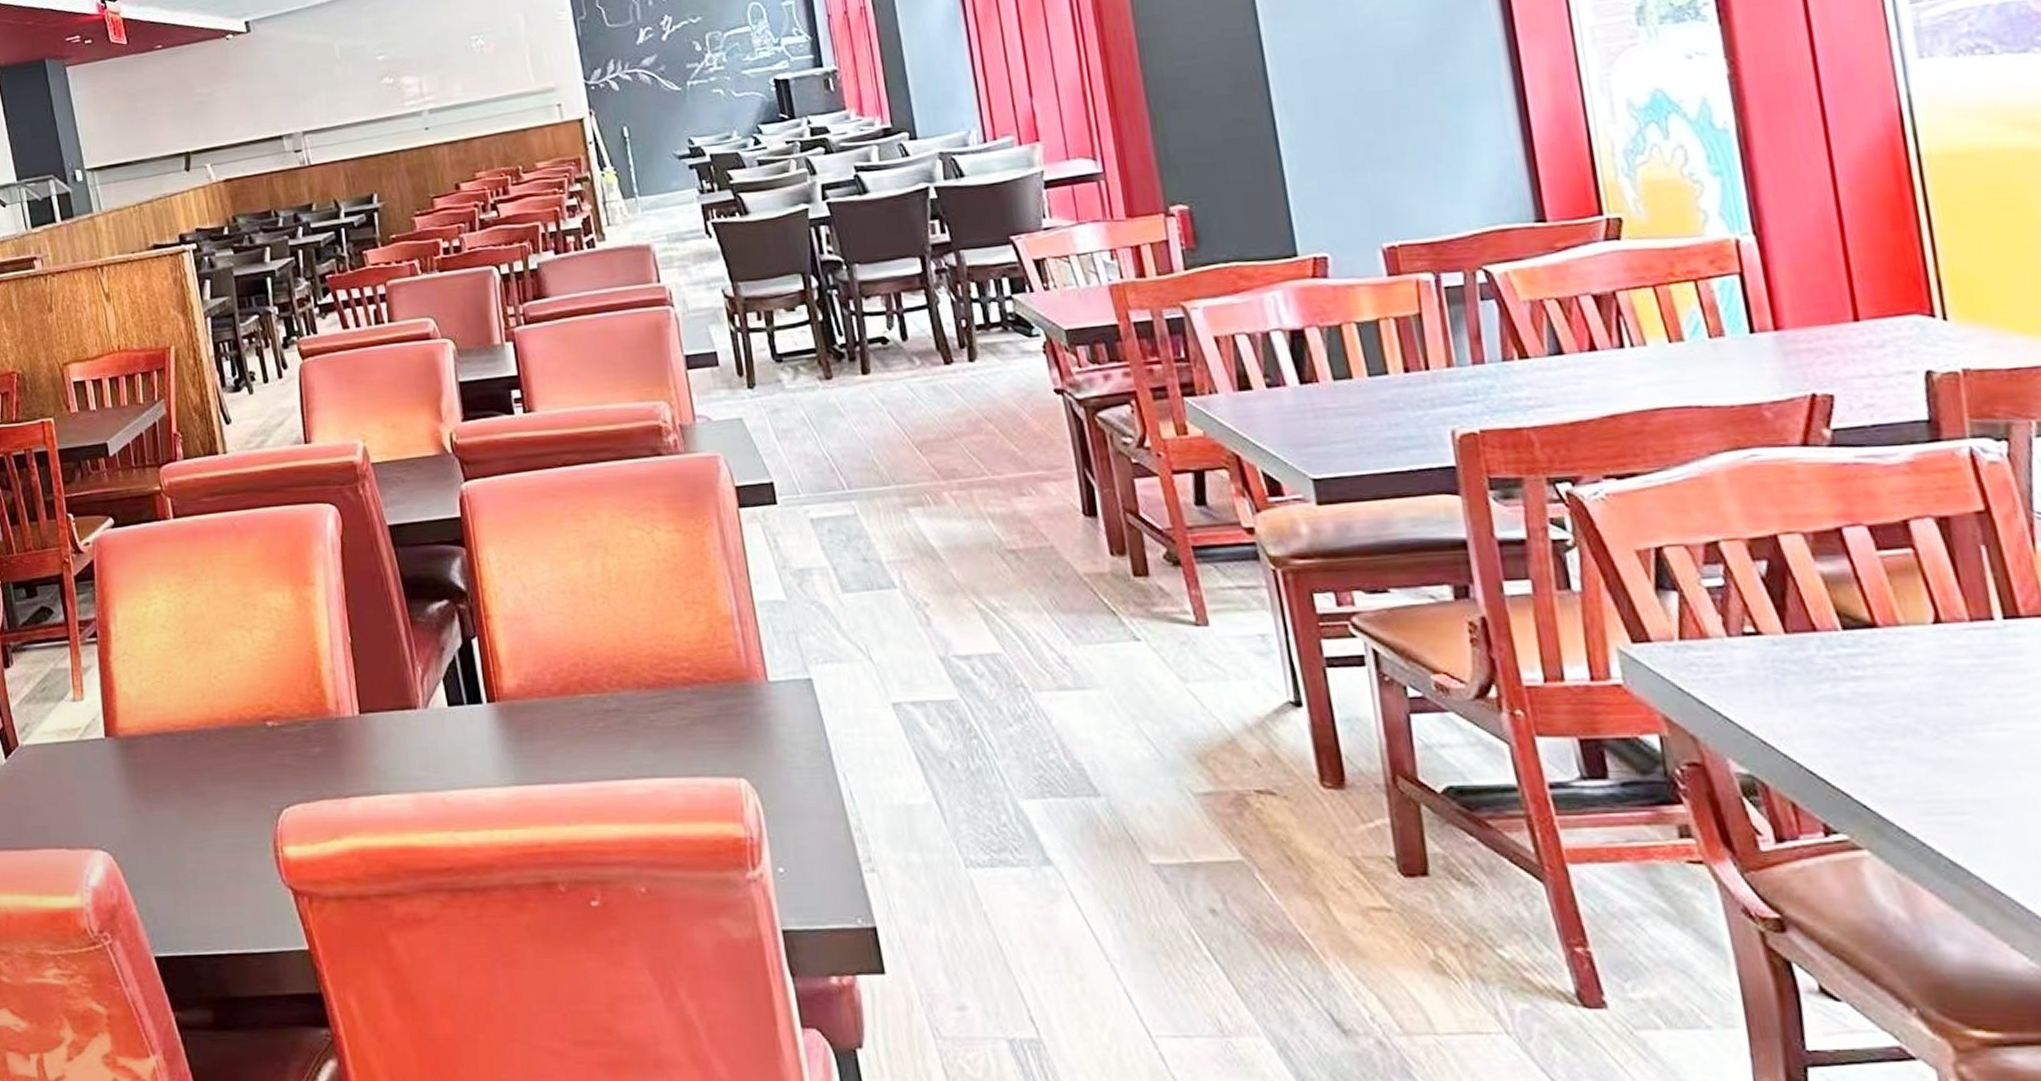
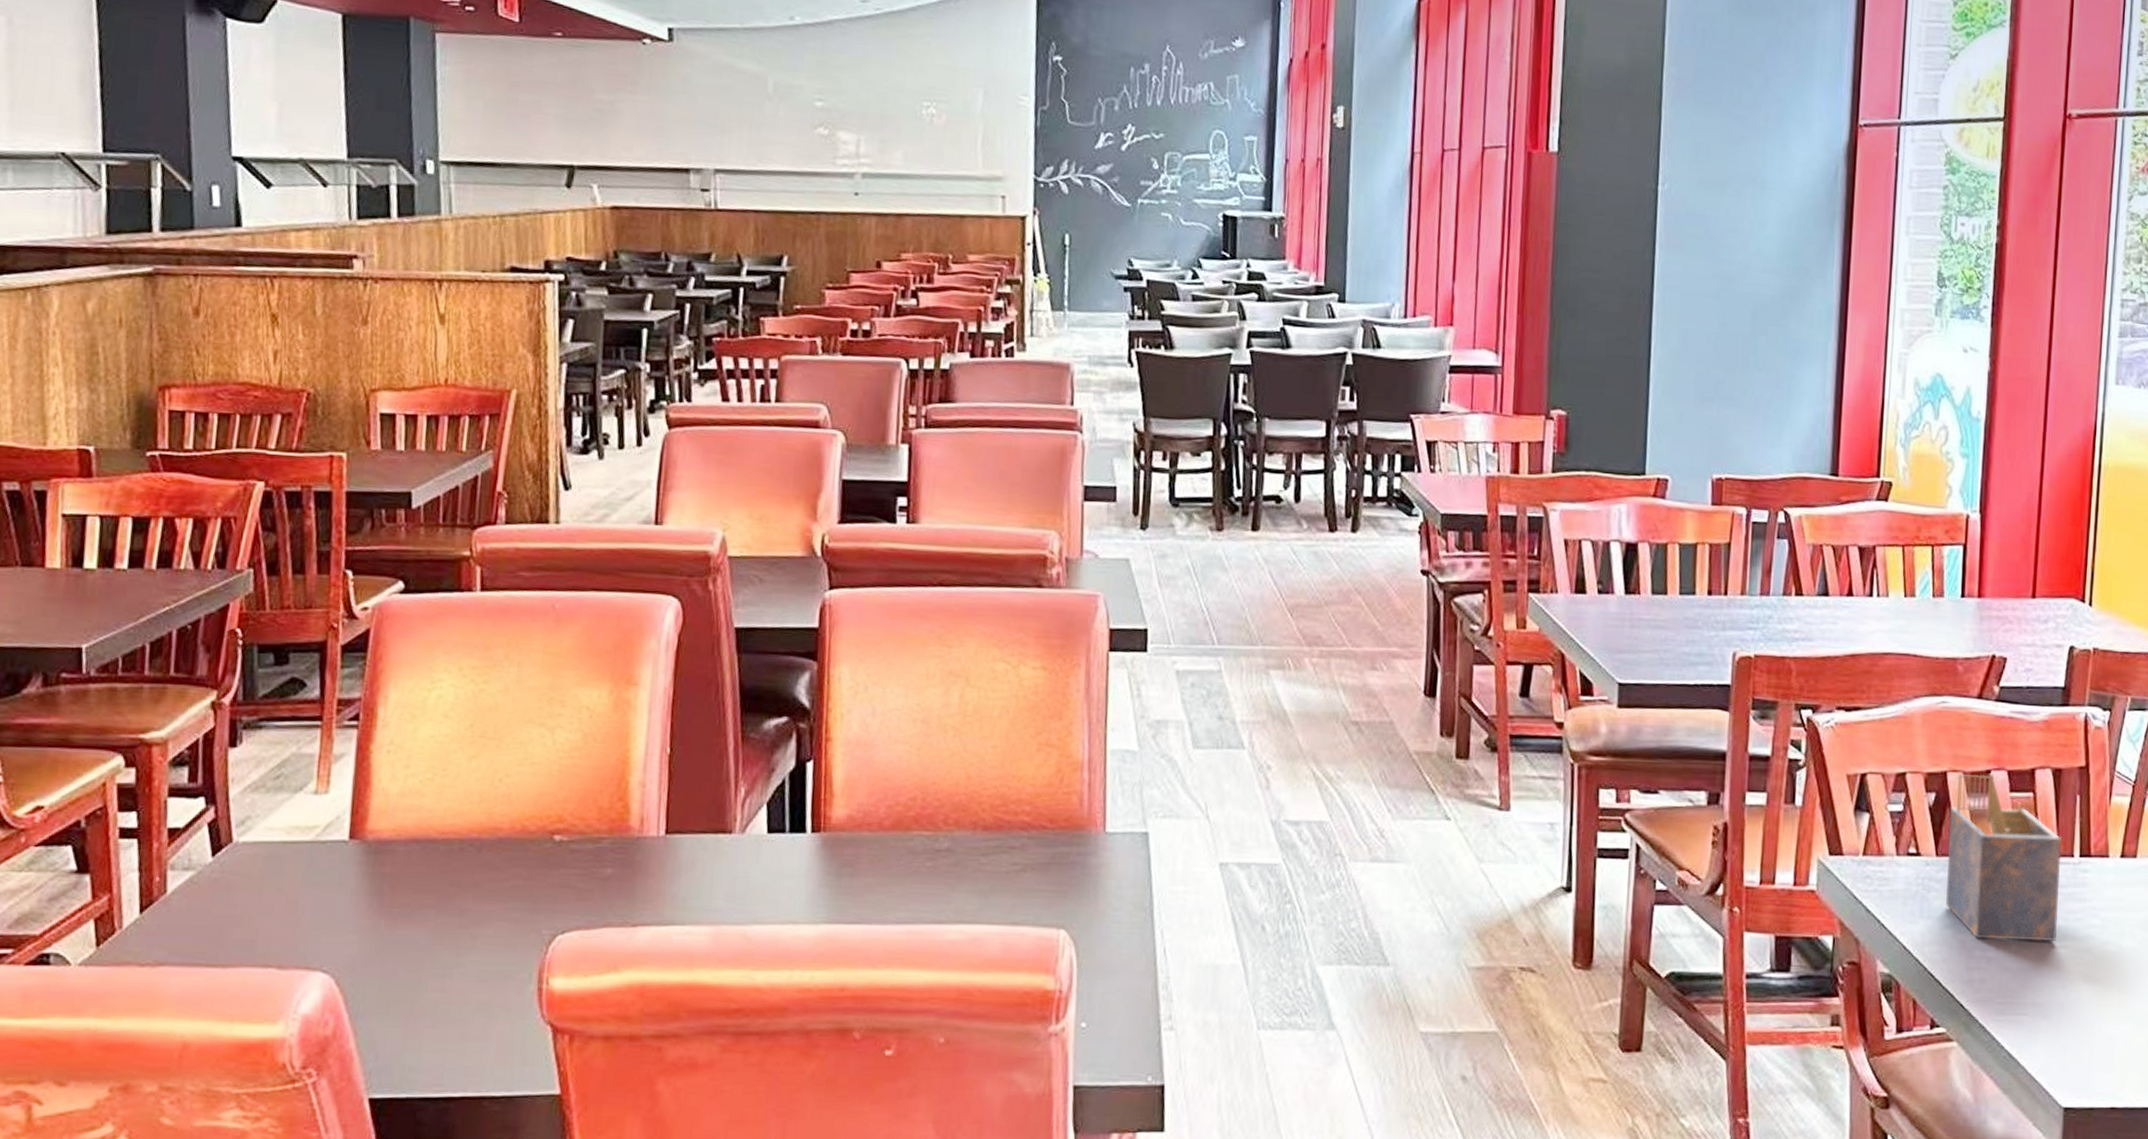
napkin holder: none [1792,531,1991,727] -> present [1945,773,2061,942]

